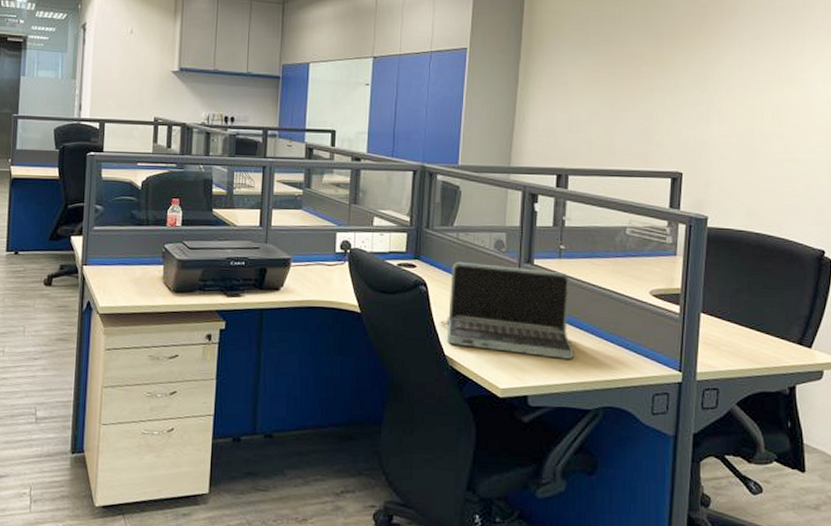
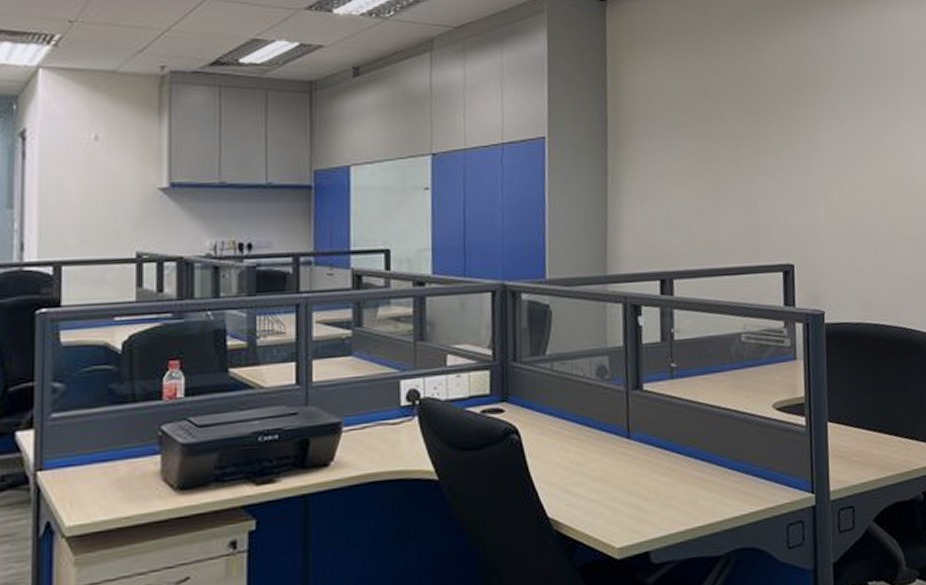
laptop: present [440,261,574,359] -> none [539,395,698,504]

